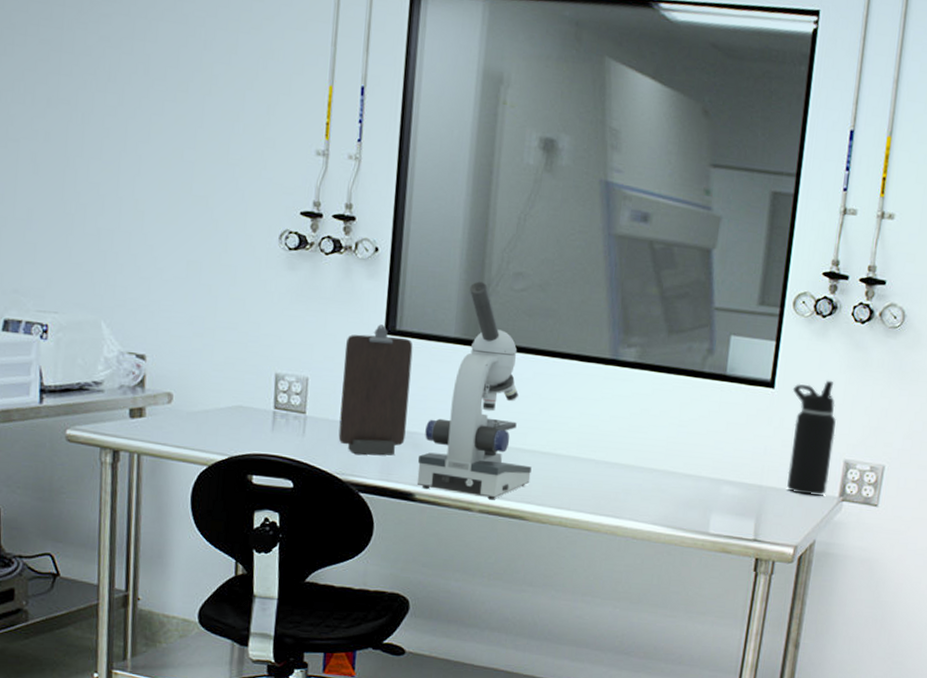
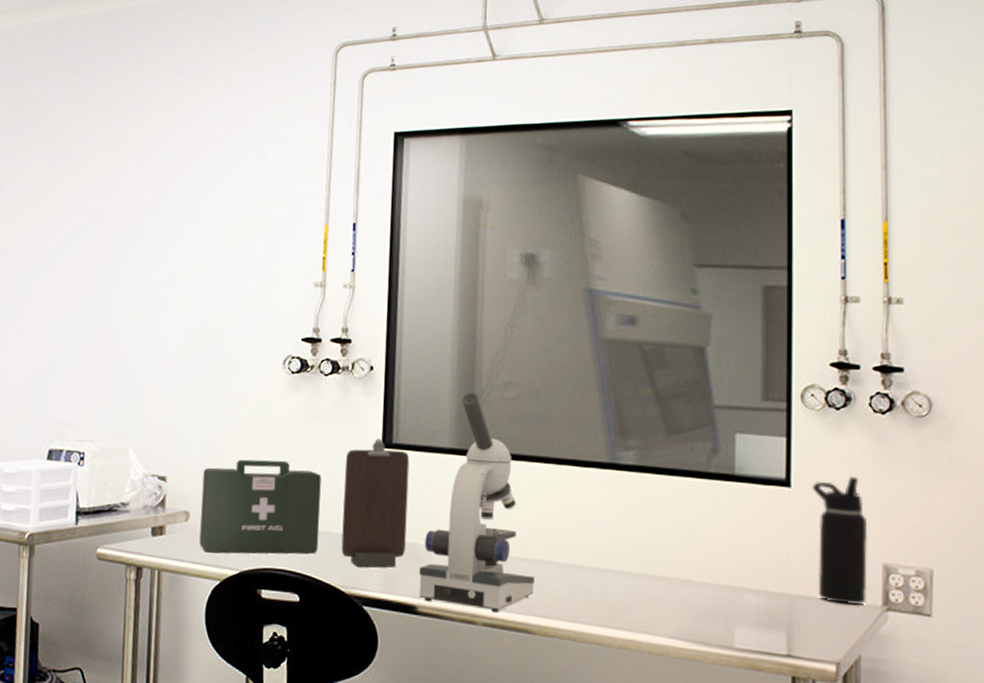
first-aid kit: none [184,339,319,440] -> present [199,459,321,554]

